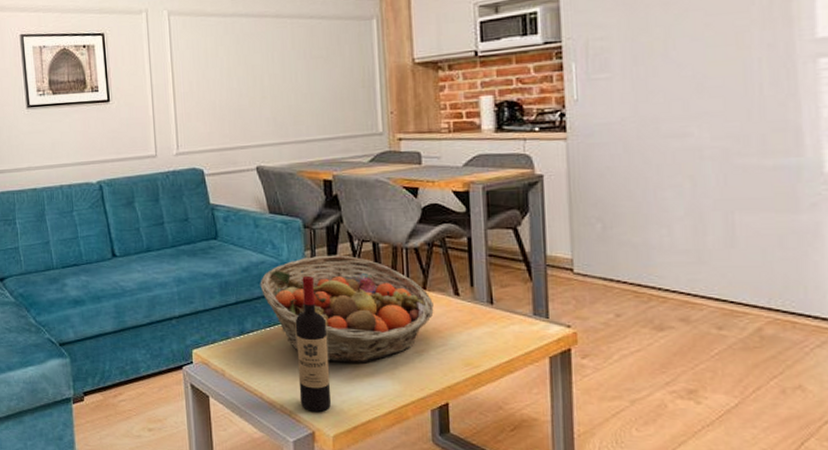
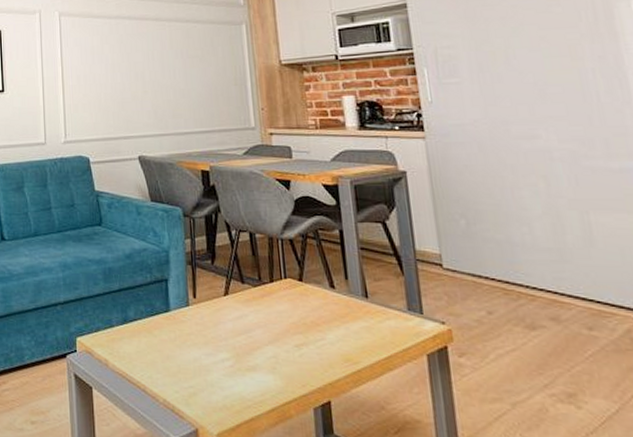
fruit basket: present [260,255,434,363] -> none [142,244,311,356]
wine bottle: present [295,275,332,412] -> none [176,264,214,408]

